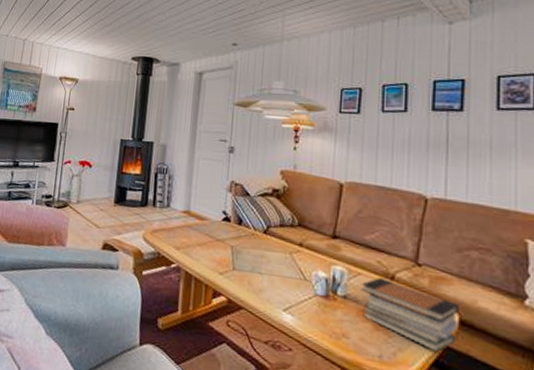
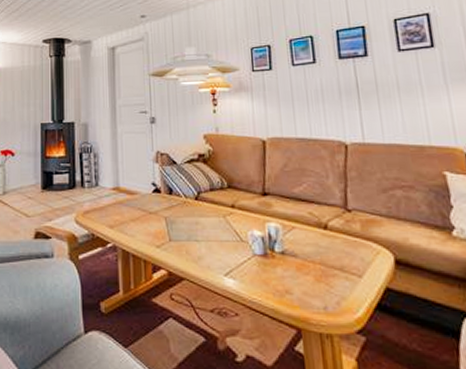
book stack: present [360,277,460,352] -> none [296,227,395,295]

